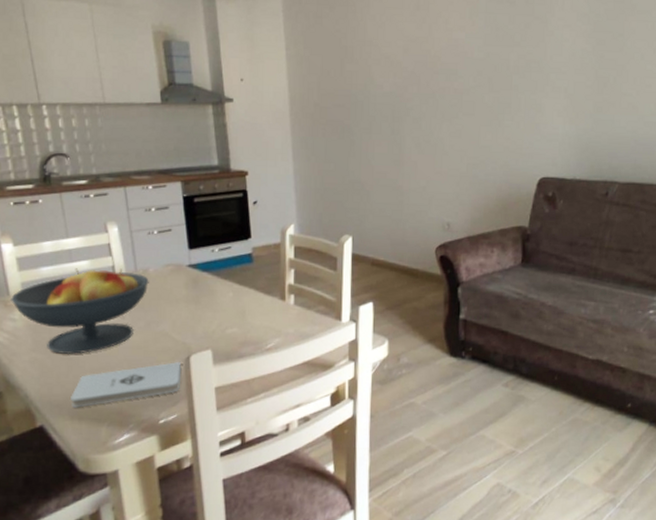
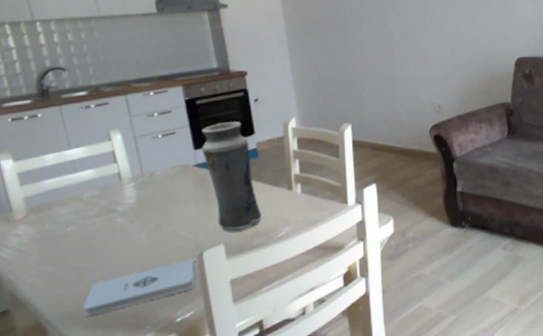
fruit bowl: present [11,268,149,354] -> none [14,174,157,264]
vase: none [197,223,251,338] -> present [201,121,261,232]

